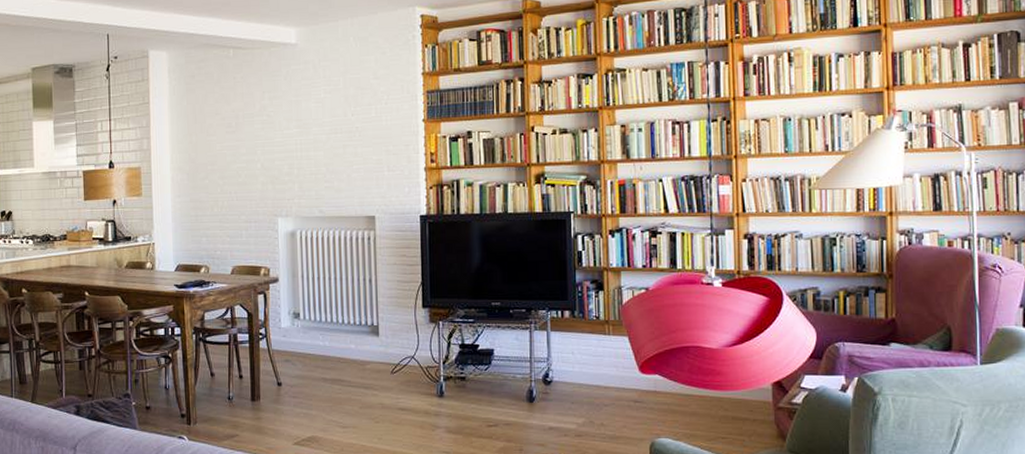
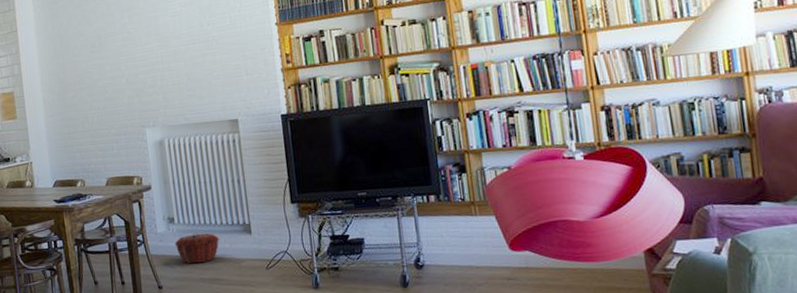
woven basket: none [298,330,346,361] -> present [174,232,220,263]

